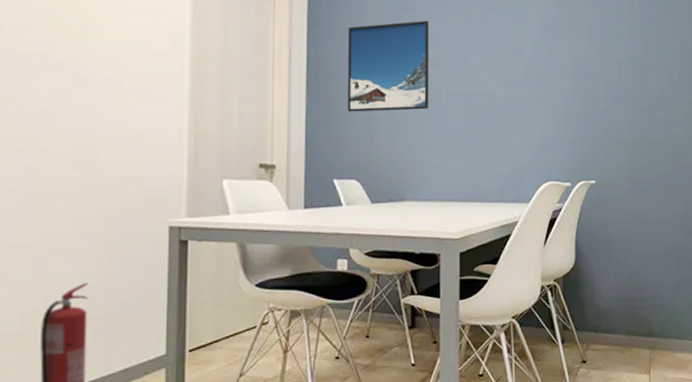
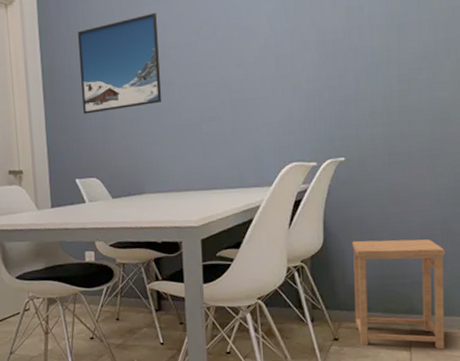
side table: none [600,262,679,372] -> present [352,239,445,349]

